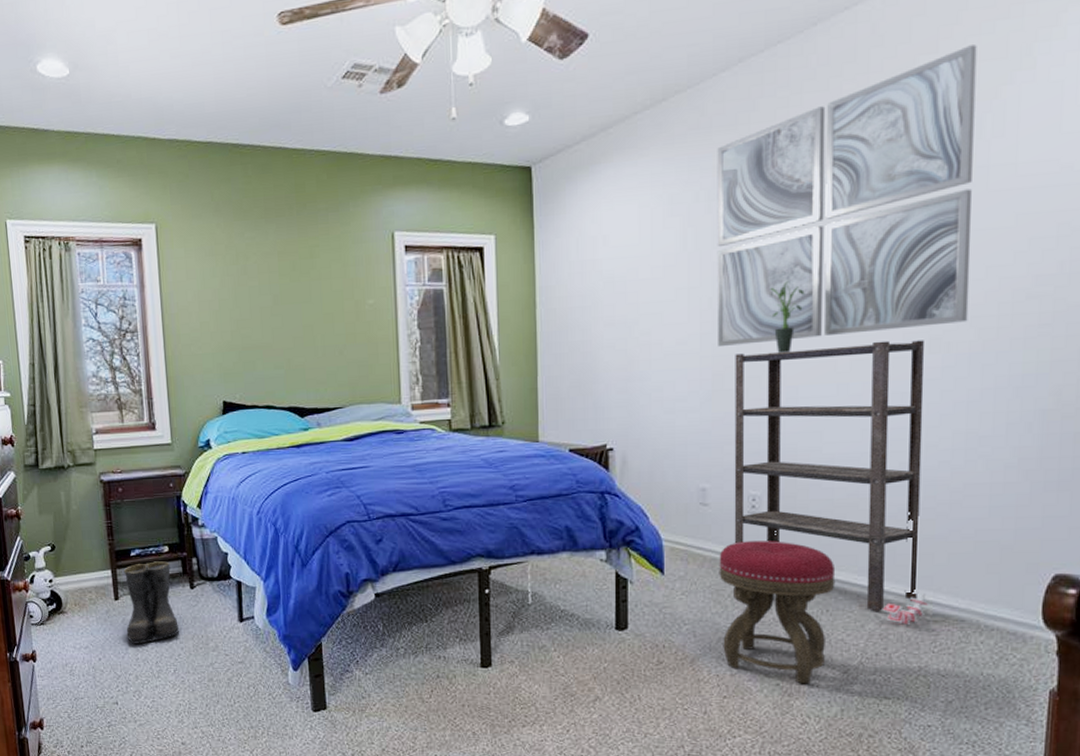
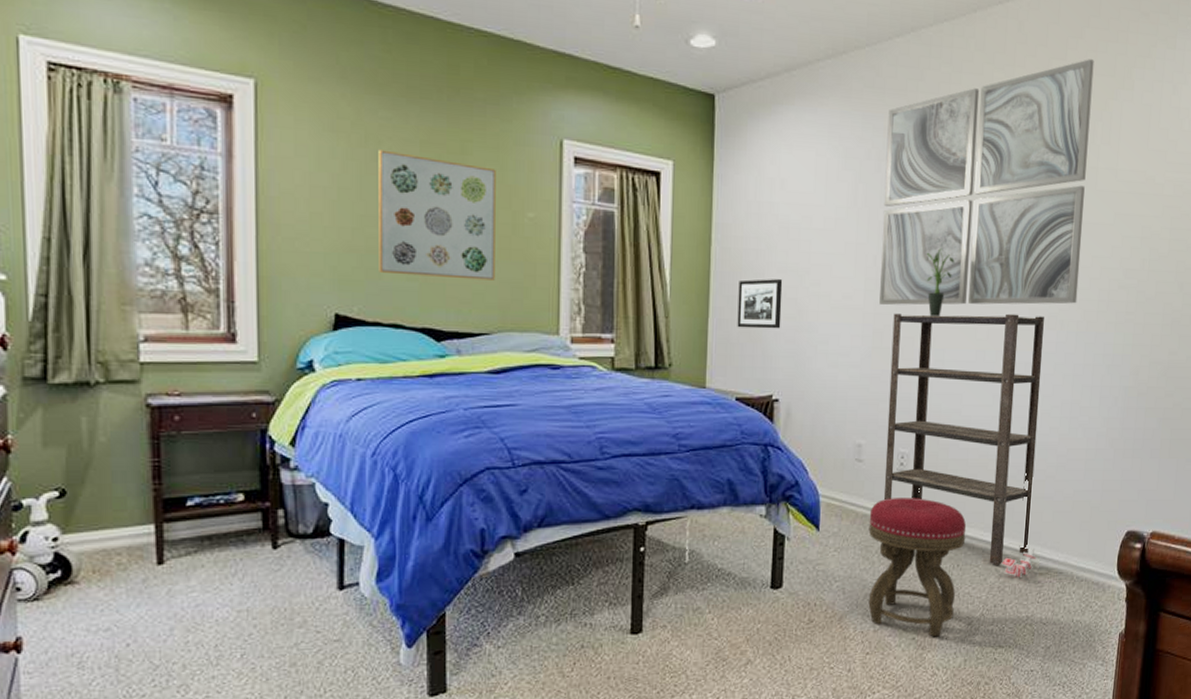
boots: present [123,561,180,644] -> none [172,513,253,623]
wall art: none [247,264,344,365] -> present [378,149,496,281]
picture frame: none [566,333,611,383] -> present [737,279,783,329]

